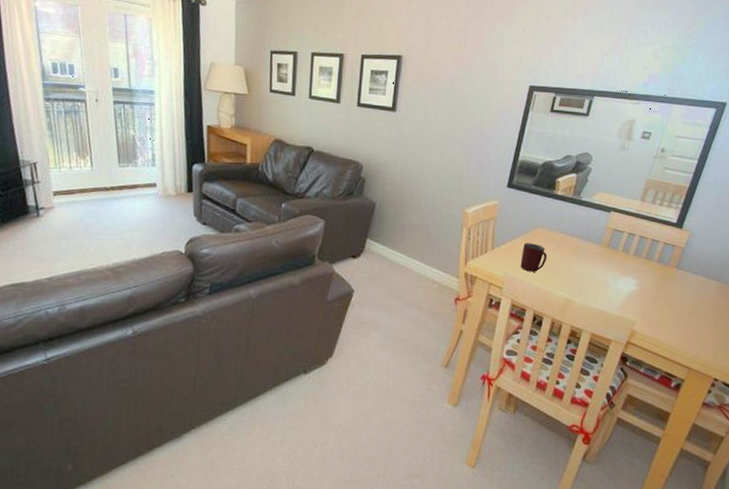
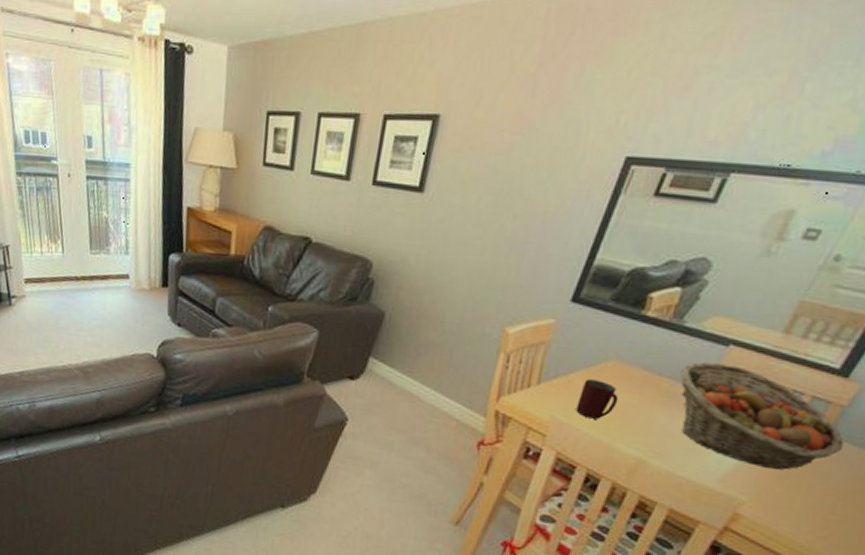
fruit basket: none [583,224,688,296] -> present [679,362,845,470]

